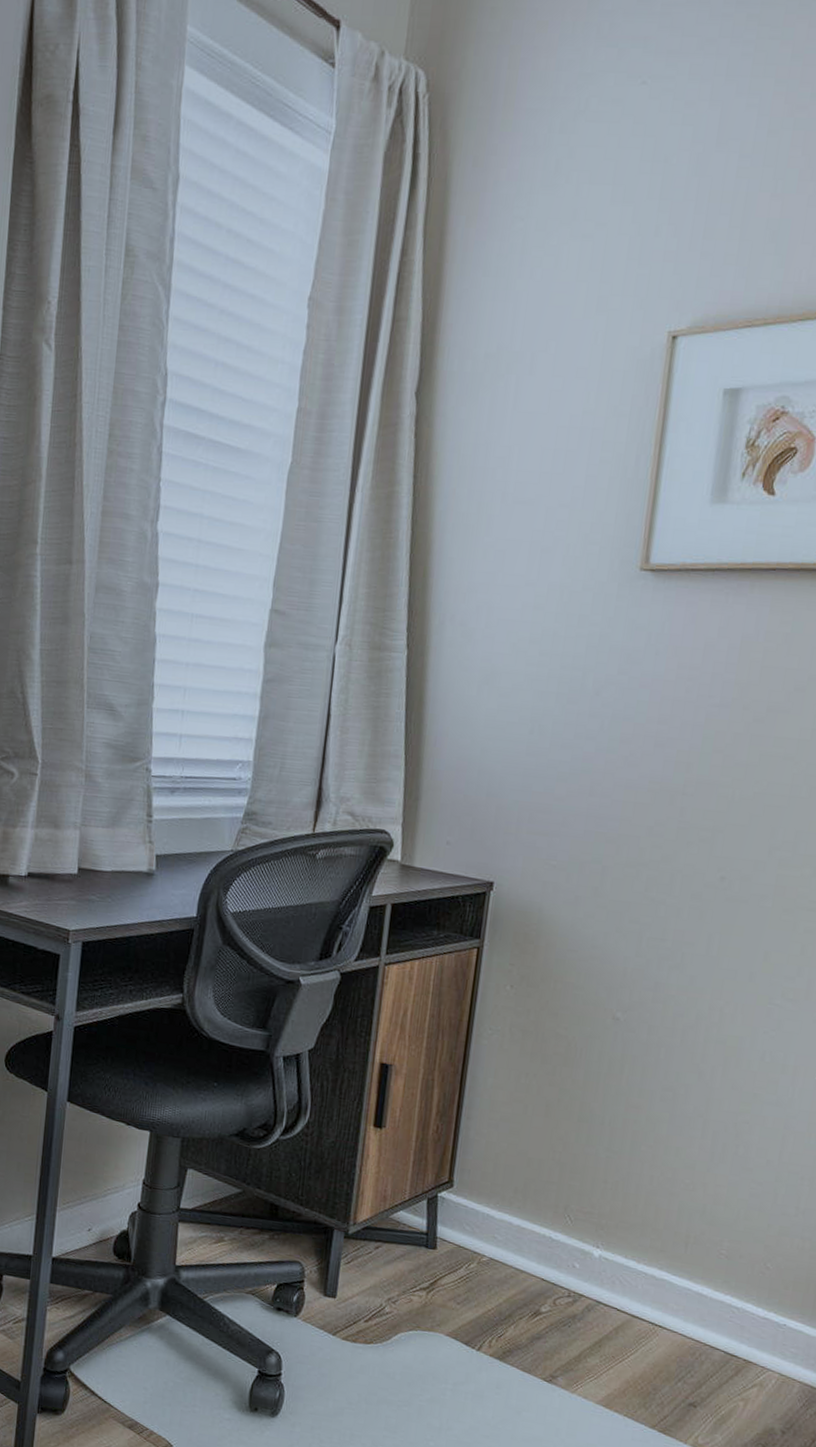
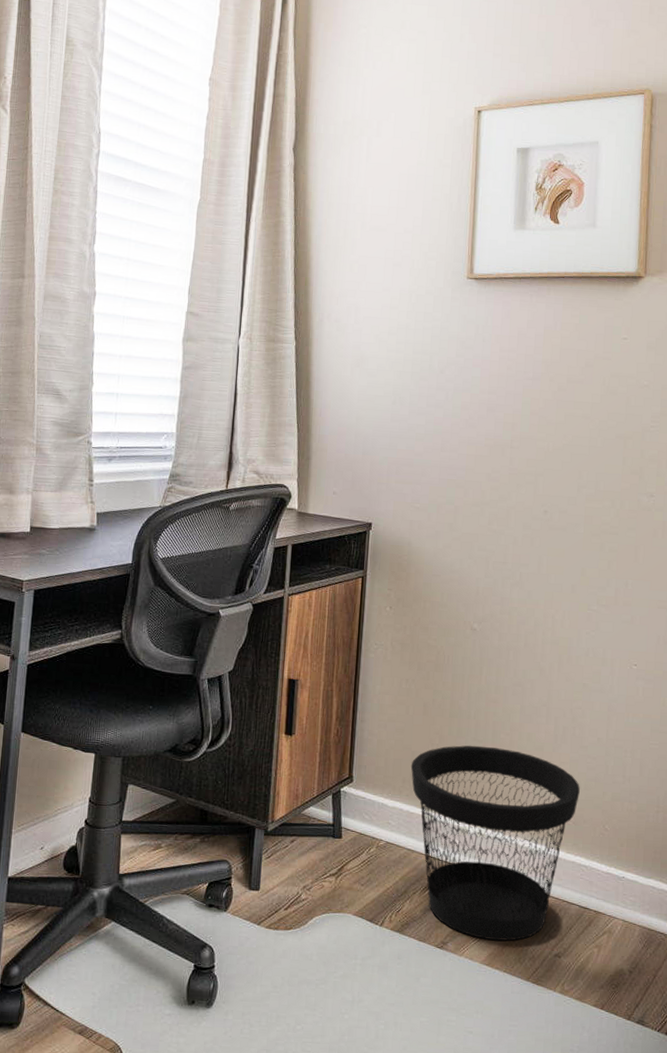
wastebasket: none [525,1155,739,1383] -> present [410,745,580,941]

